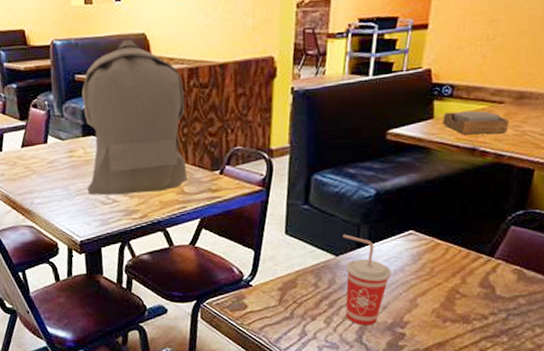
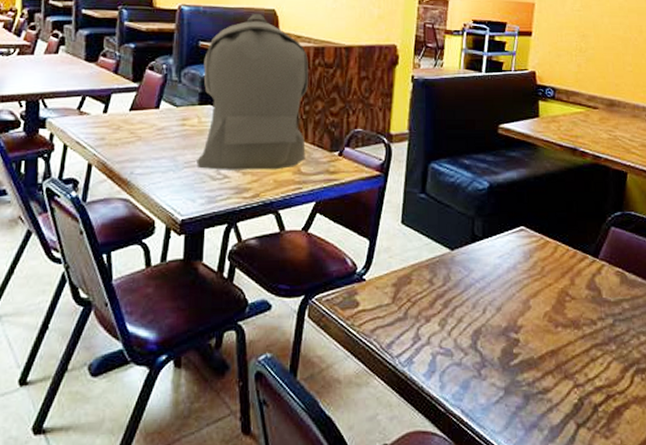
beverage cup: present [343,234,392,326] -> none [458,227,505,329]
napkin holder: present [442,110,509,135] -> none [546,113,603,137]

